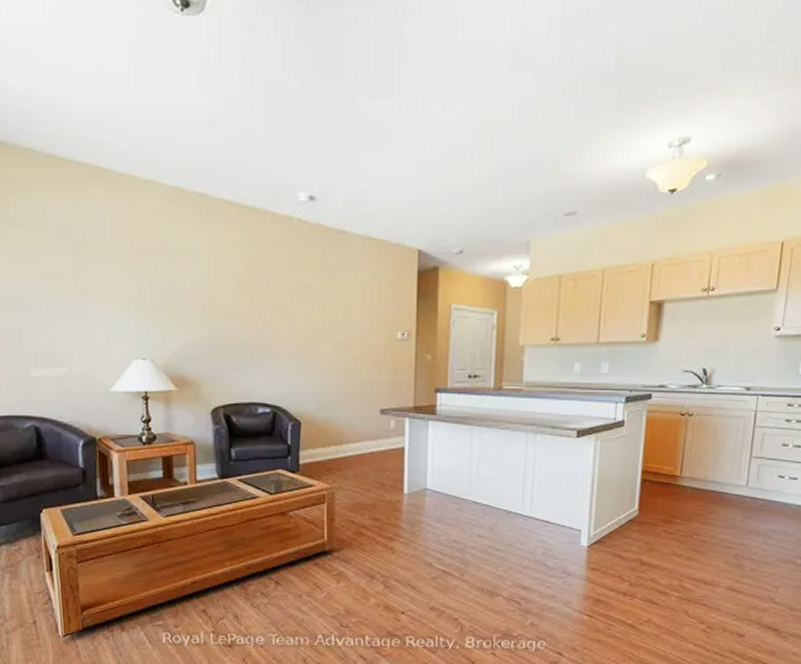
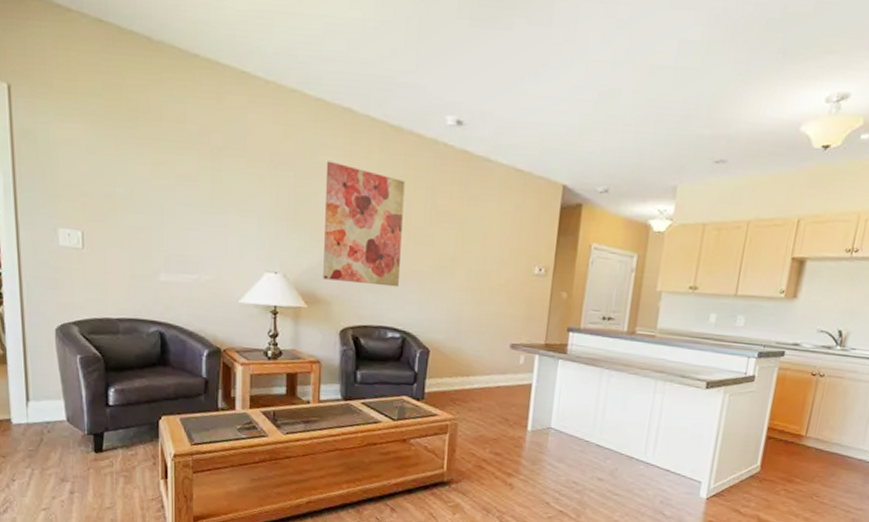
wall art: none [185,246,265,363] -> present [323,161,405,287]

